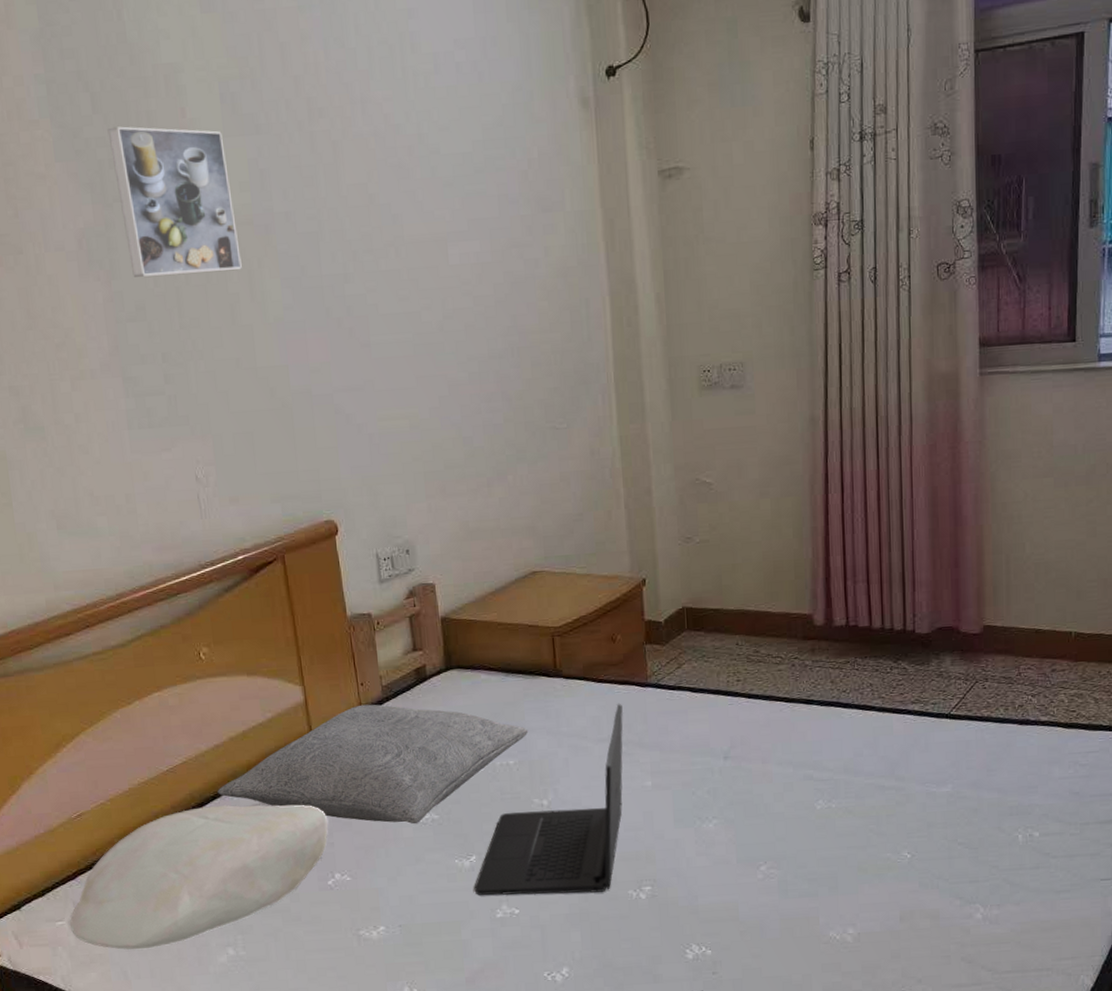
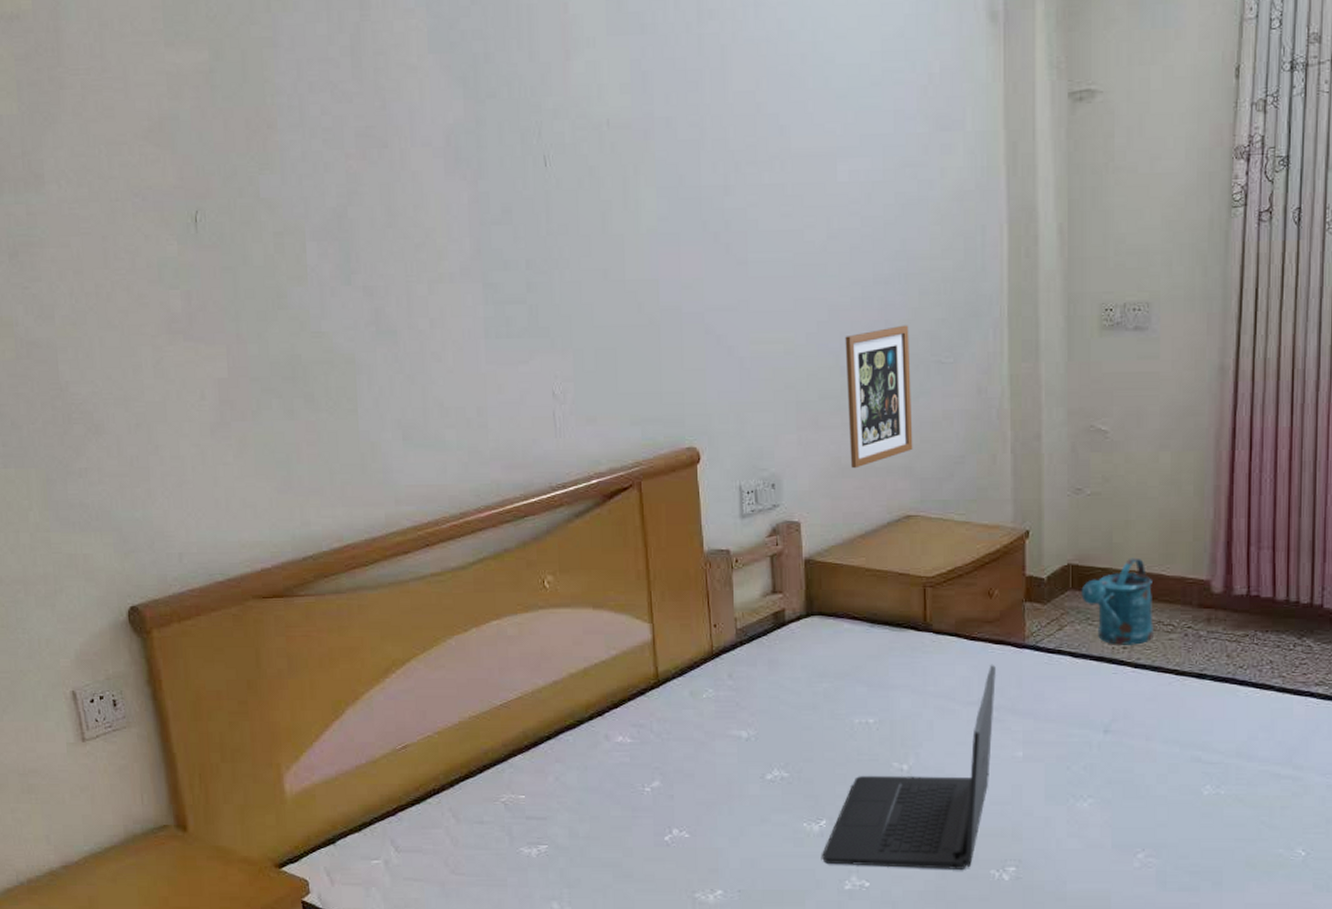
pillow: present [69,804,328,951] -> none [385,746,668,897]
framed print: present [107,126,242,277] -> none [485,19,617,178]
pillow: present [217,704,529,825] -> none [553,647,892,781]
picture frame: none [466,395,534,531] -> present [845,325,913,469]
watering can: none [696,597,765,679] -> present [1081,558,1155,646]

